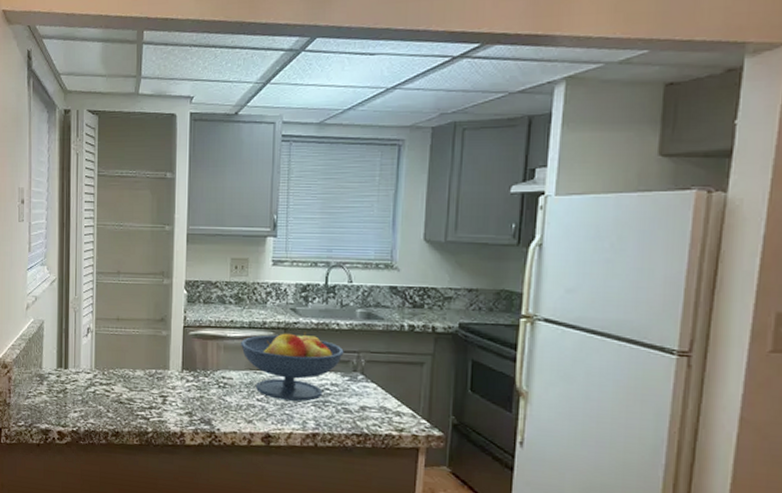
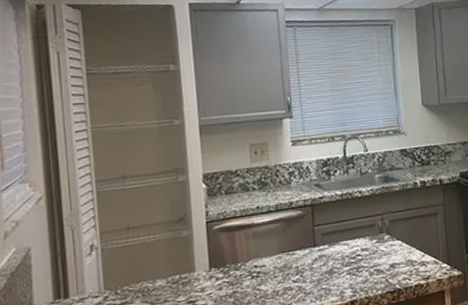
fruit bowl: present [241,331,344,401] -> none [270,204,369,276]

